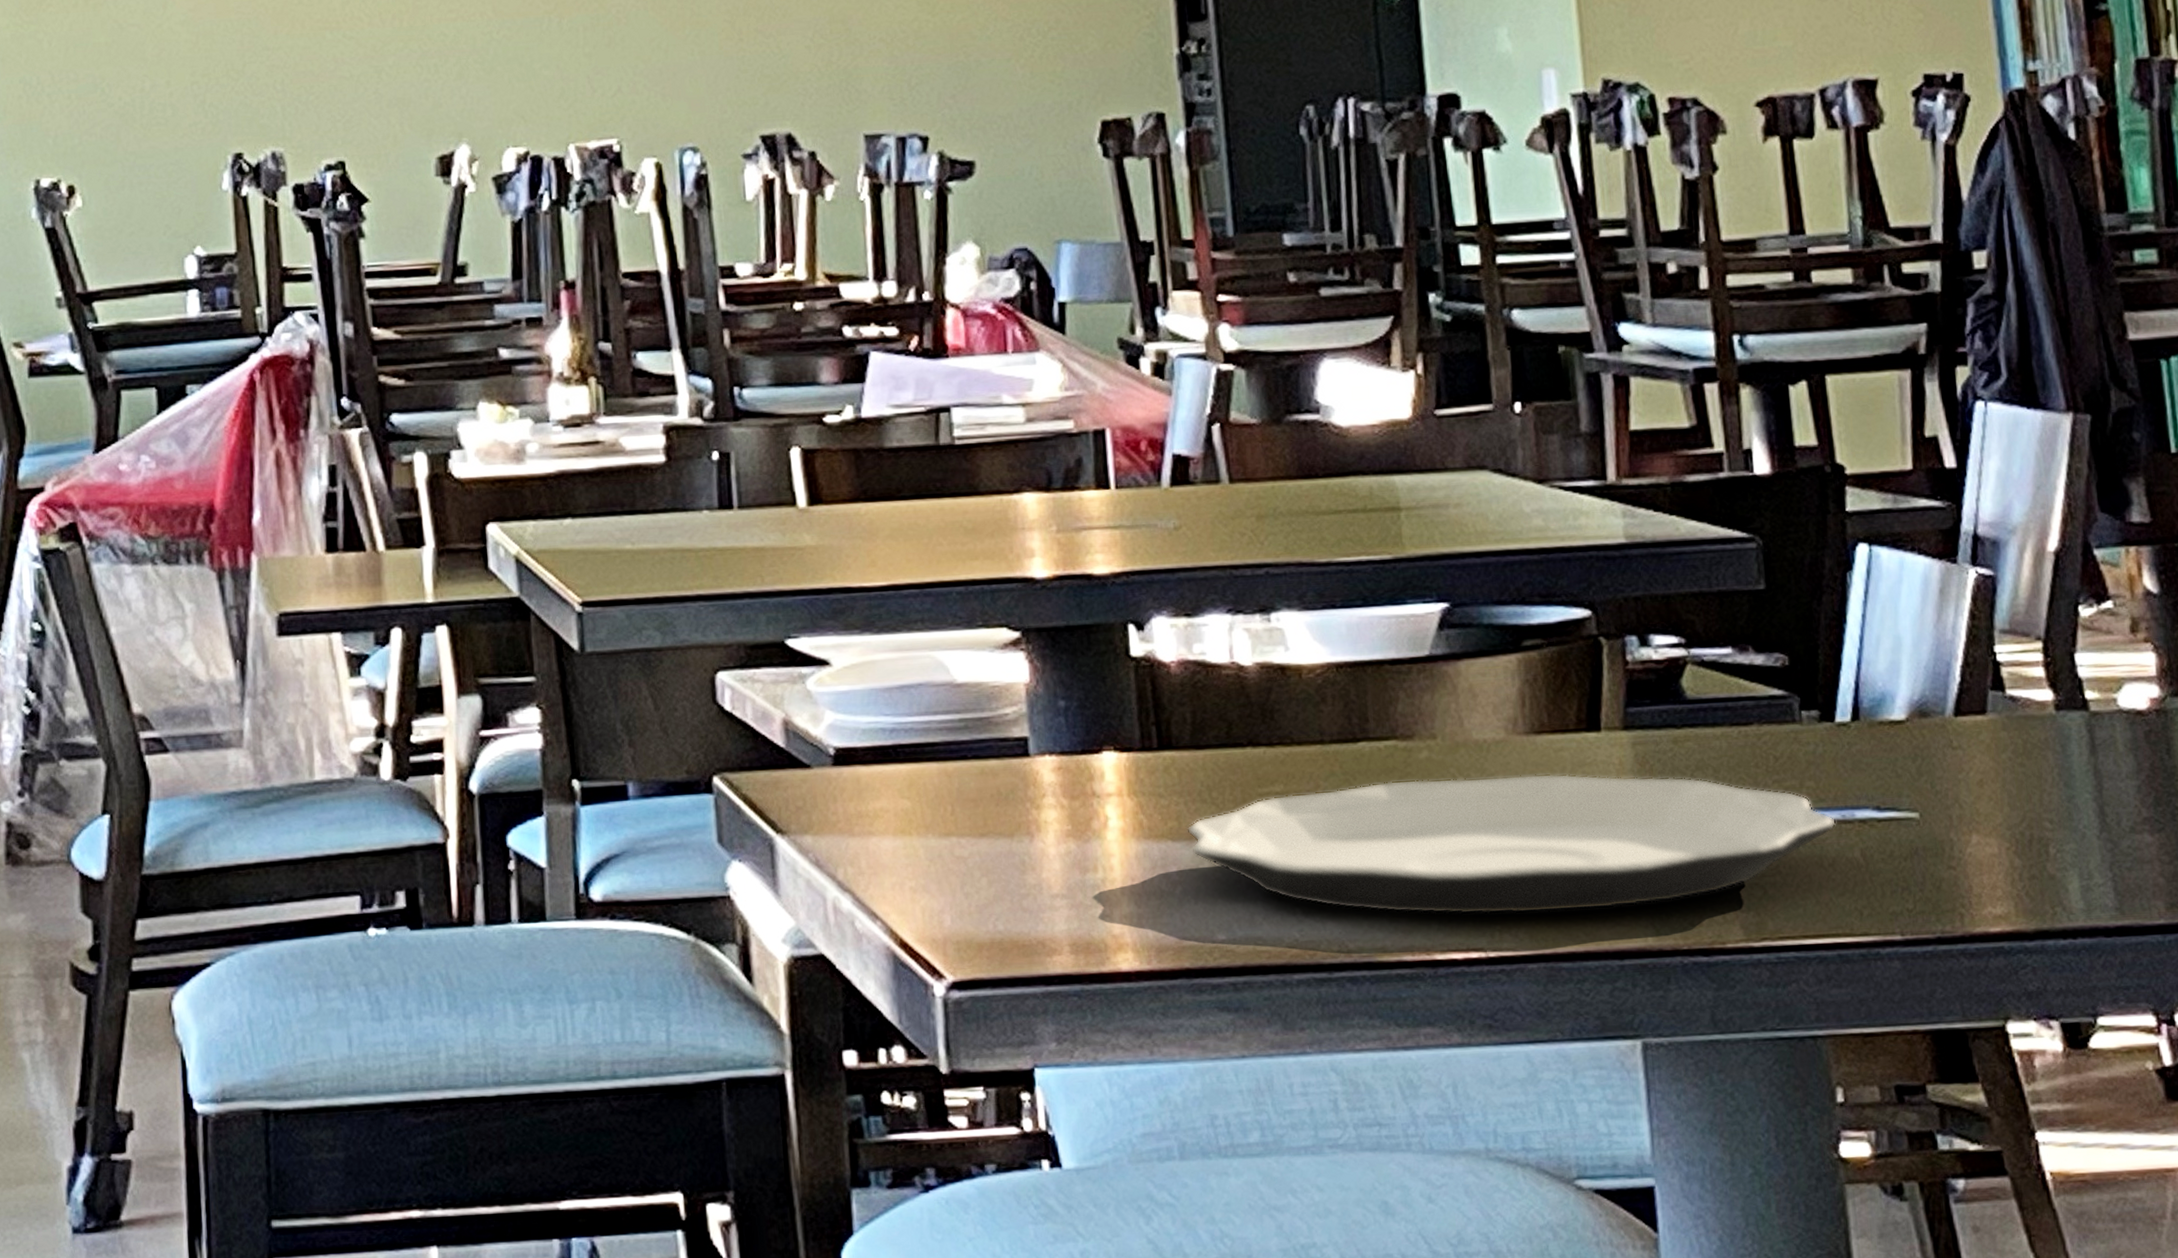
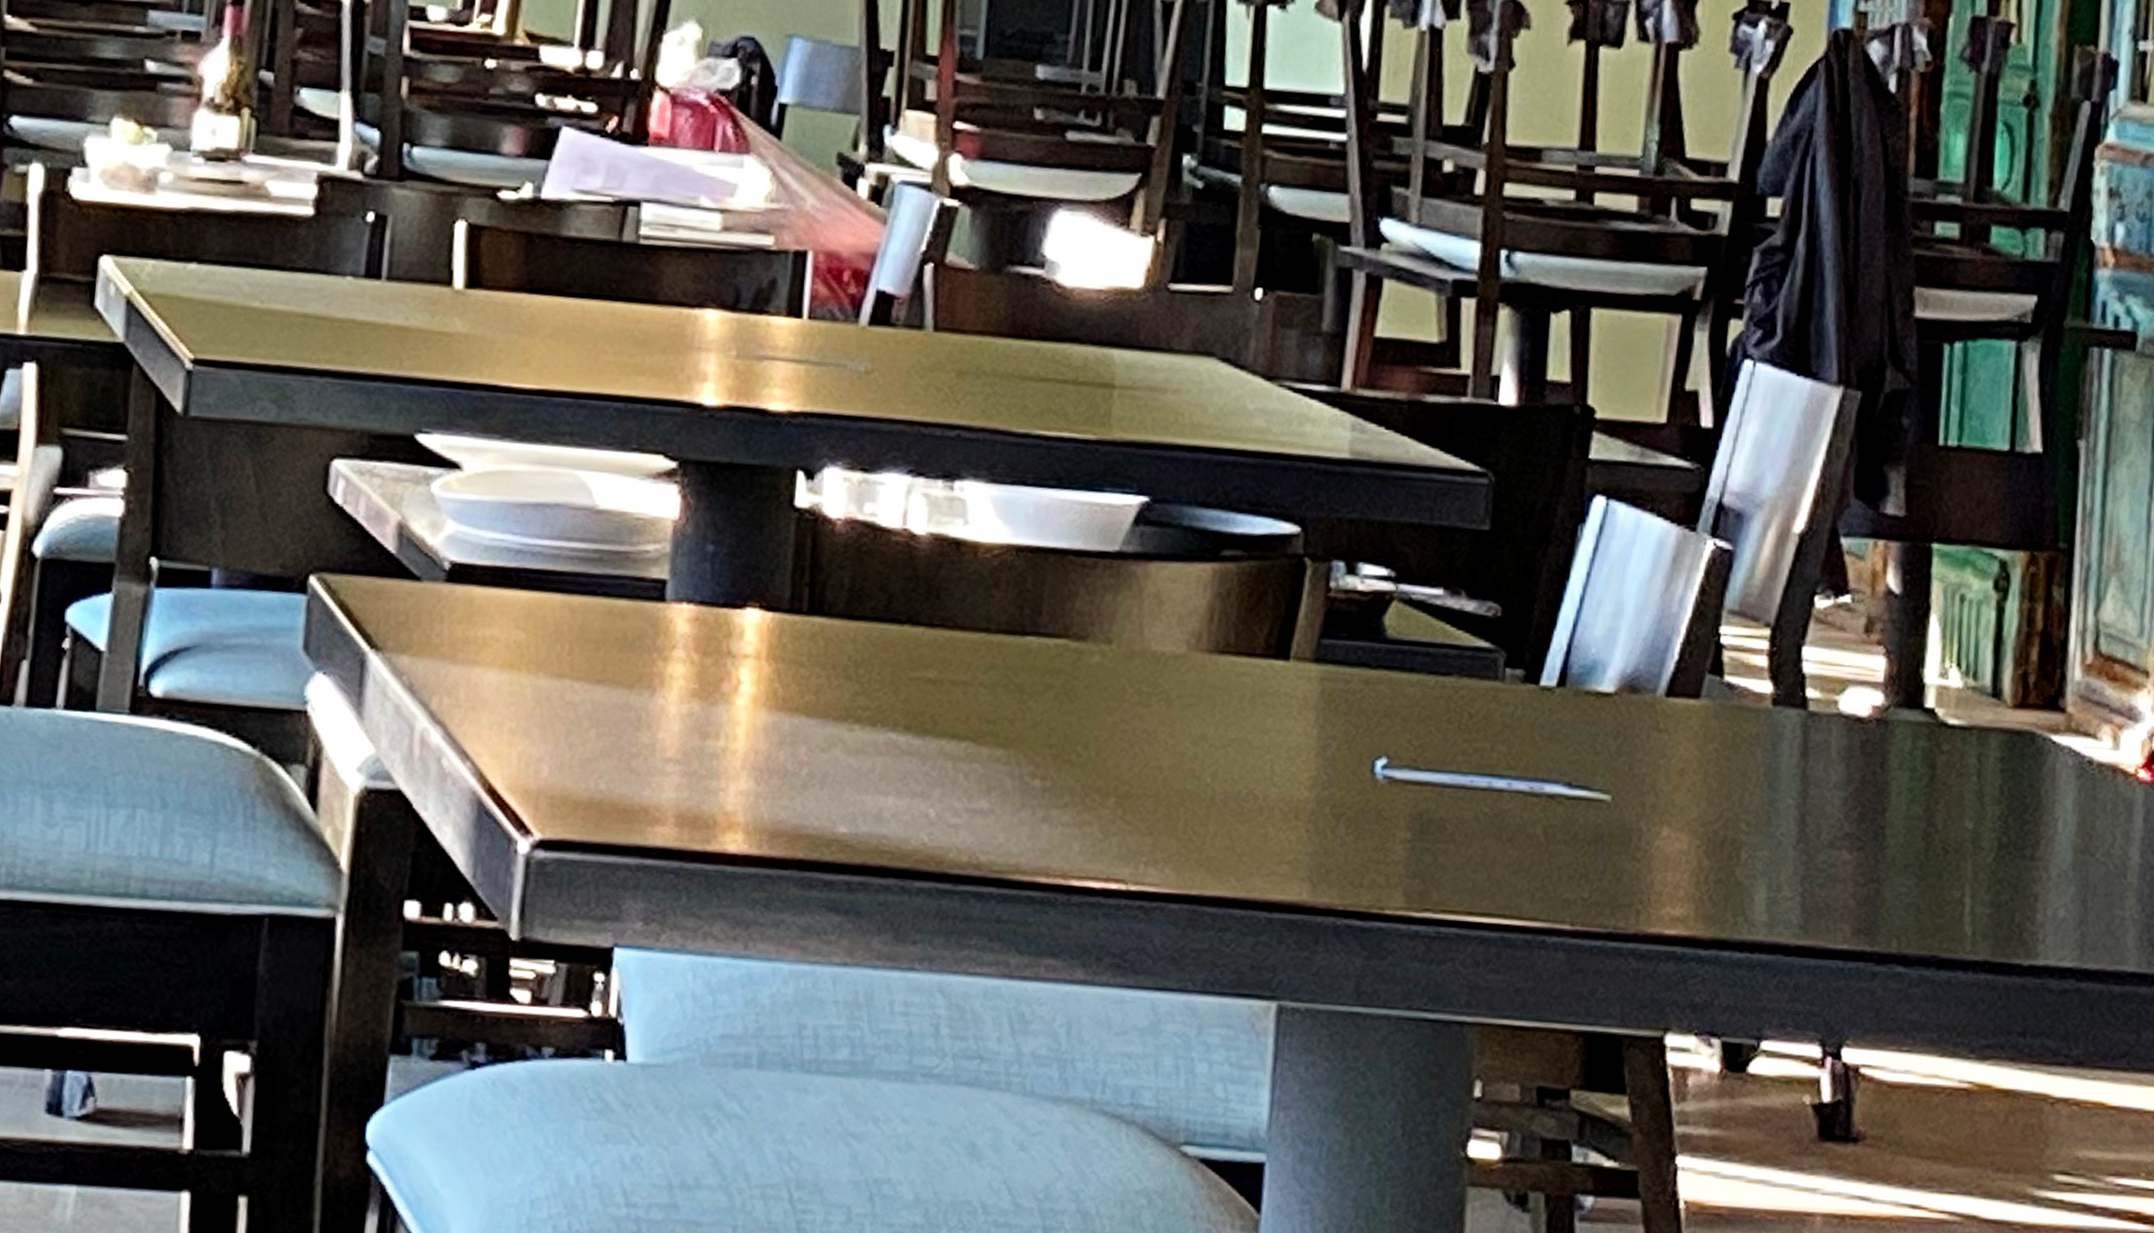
plate: present [1187,773,1837,915] -> none [824,682,1523,856]

